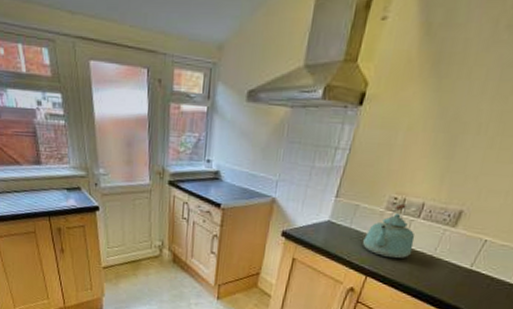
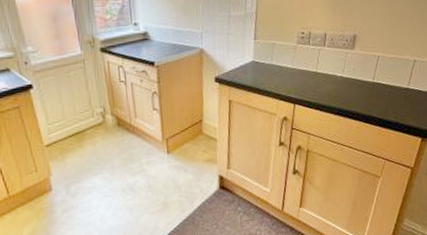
kettle: present [363,203,415,259] -> none [285,36,326,85]

